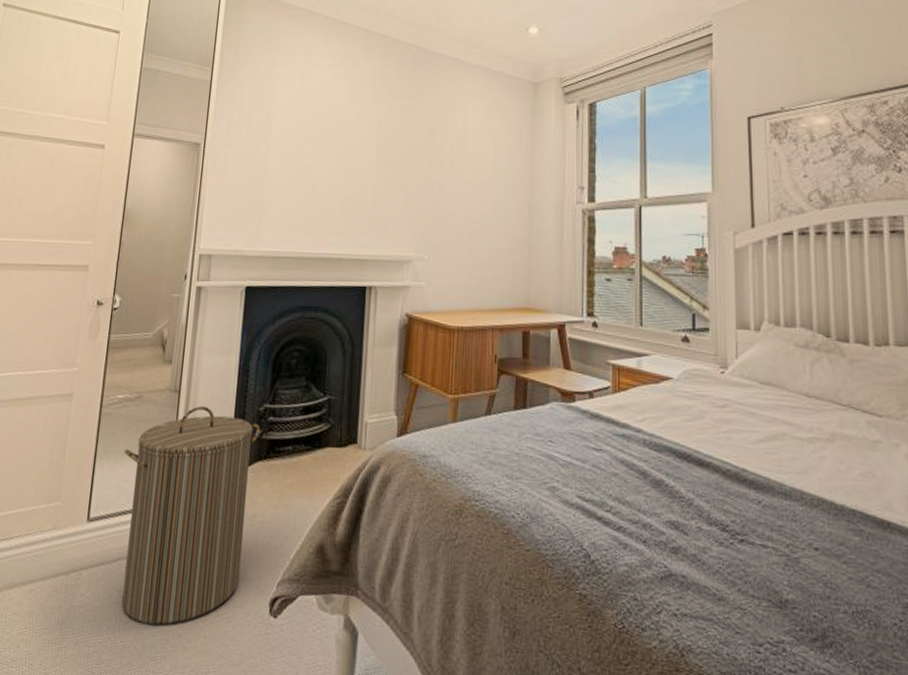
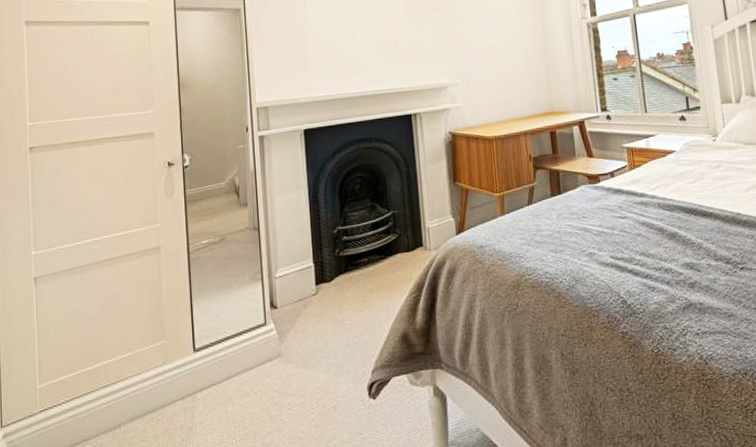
laundry hamper: present [121,406,260,625] -> none [217,237,339,426]

